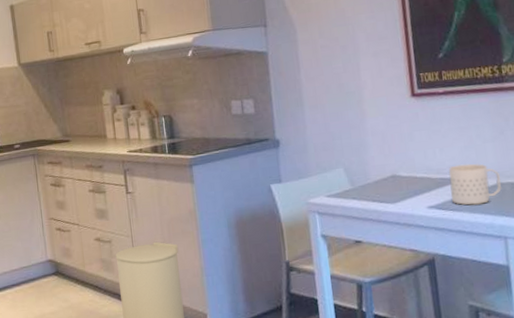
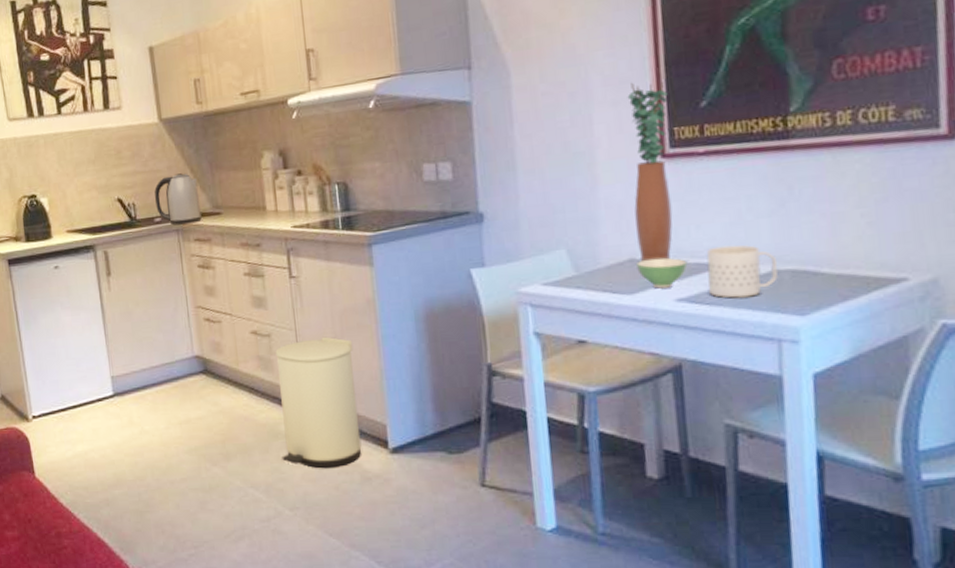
kettle: none [14,108,54,151] -> present [154,173,202,226]
vase: none [384,38,423,178] -> present [627,81,673,262]
bowl: none [396,174,435,199] -> present [635,257,688,289]

